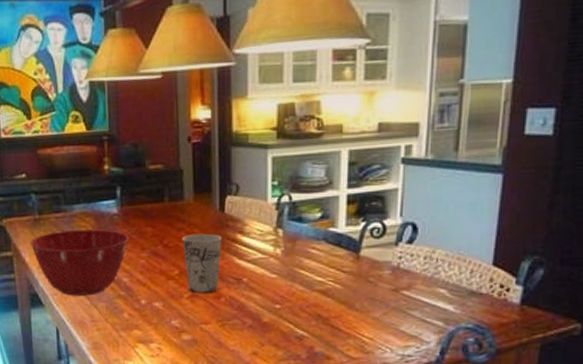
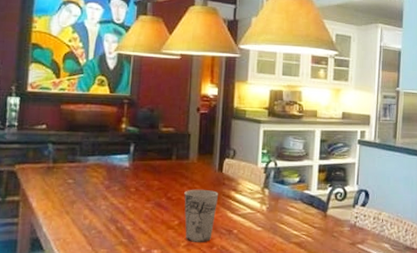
mixing bowl: present [30,229,129,296] -> none [40,179,137,242]

